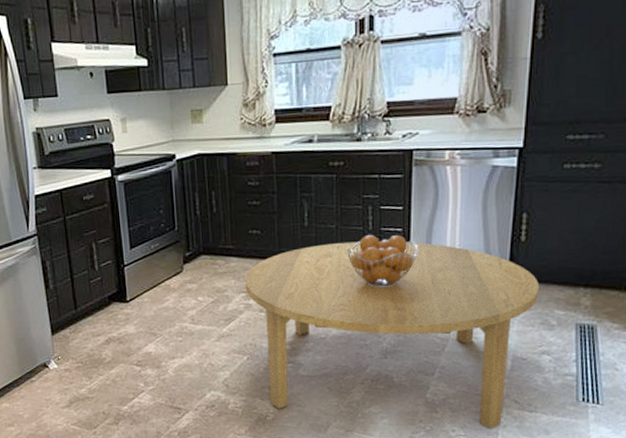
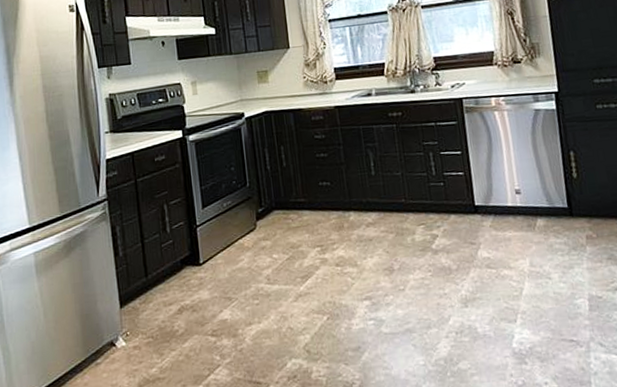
dining table: present [245,241,540,429] -> none [318,184,600,378]
fruit basket: present [347,234,418,289] -> none [414,179,482,233]

